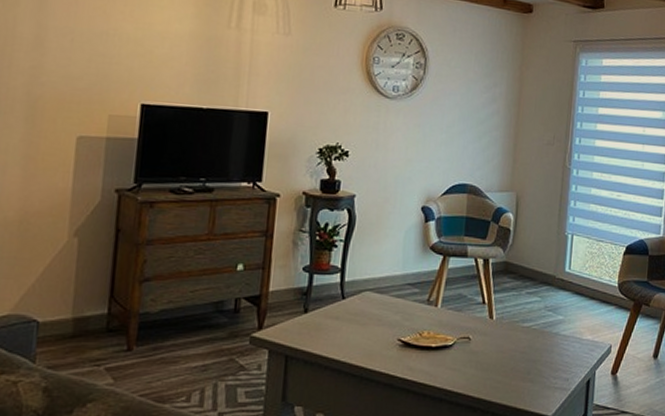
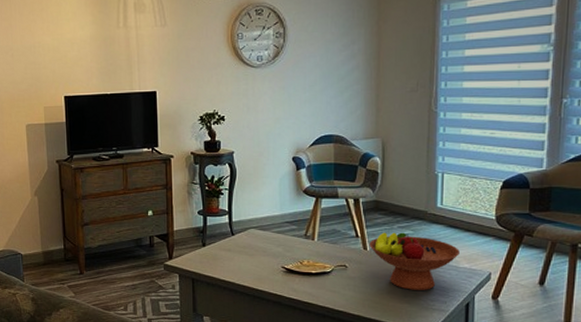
fruit bowl: none [495,298,584,367] -> present [369,232,460,291]

